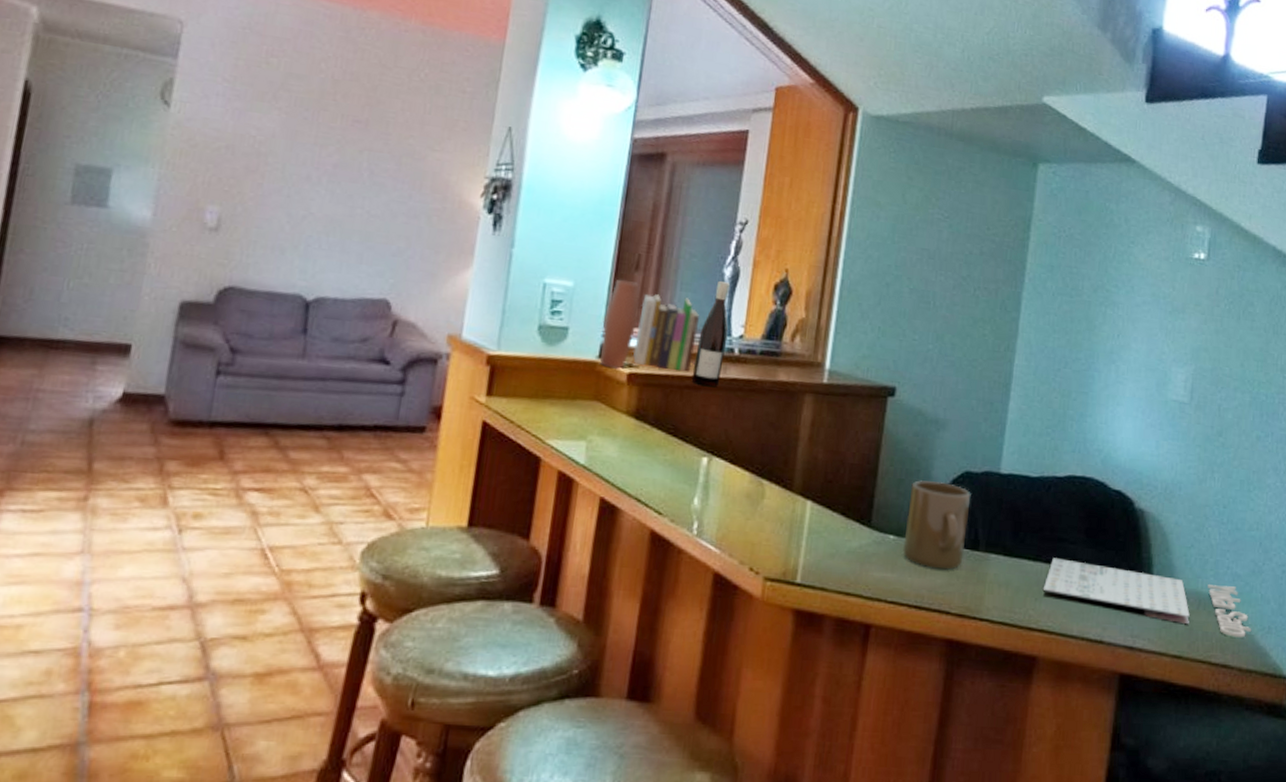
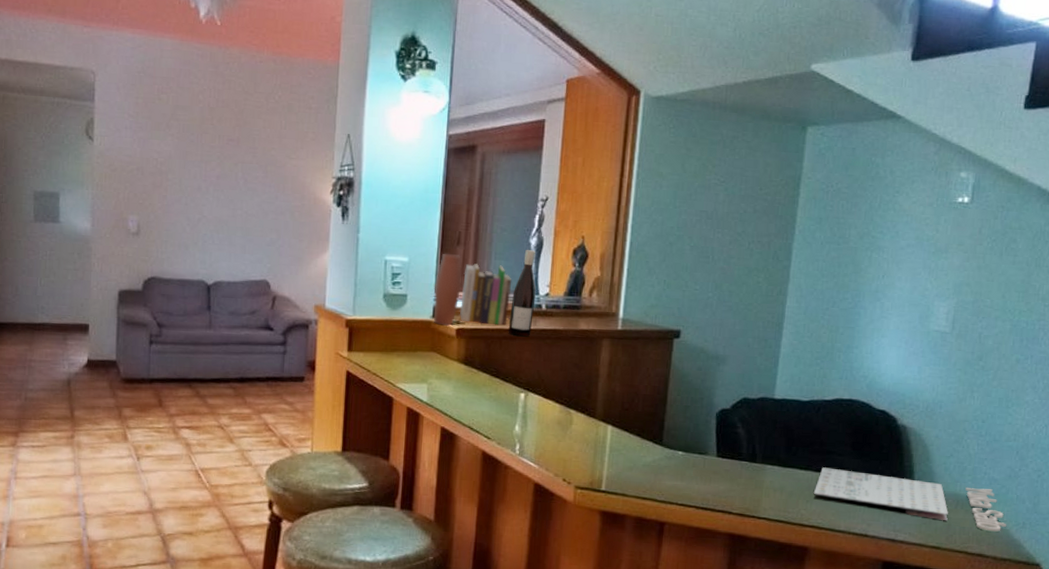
cup: present [903,480,971,570] -> none [690,406,749,478]

